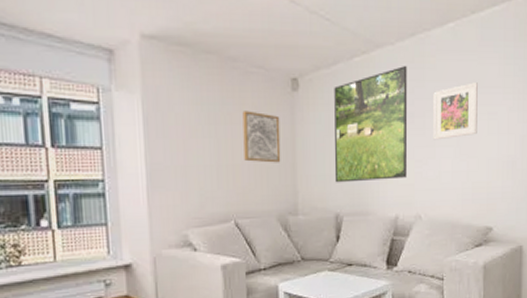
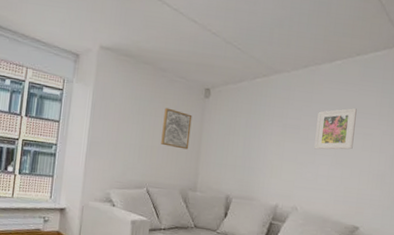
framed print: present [334,66,408,183] -> none [229,89,299,176]

